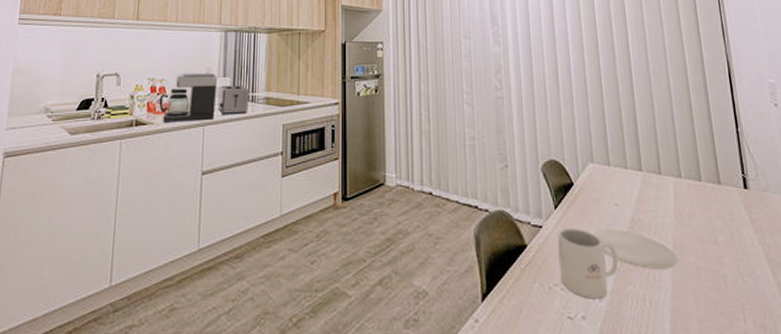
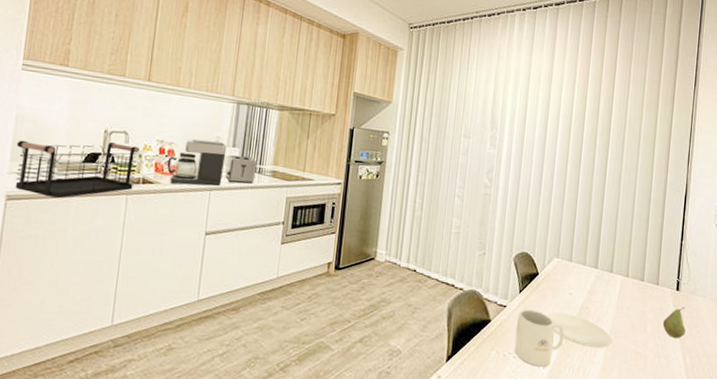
dish rack: none [12,85,131,151] -> present [15,140,139,199]
fruit: none [736,208,768,250] -> present [662,307,686,339]

